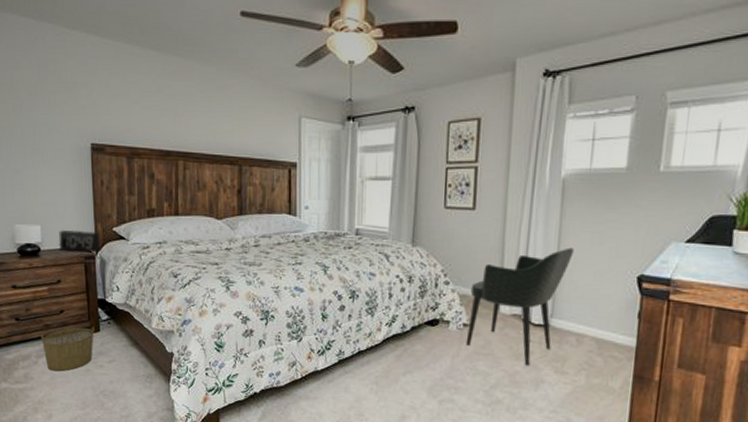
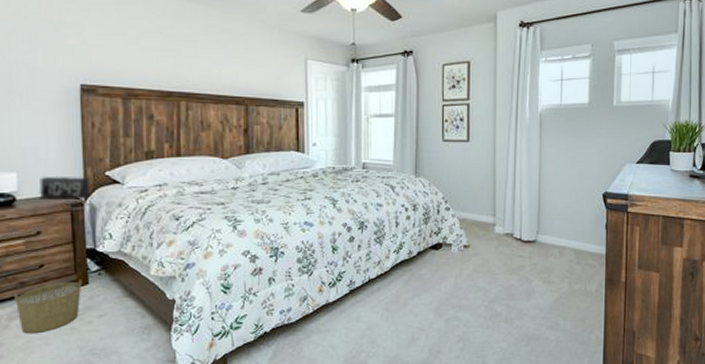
armchair: present [465,247,574,366] -> none [467,172,552,279]

